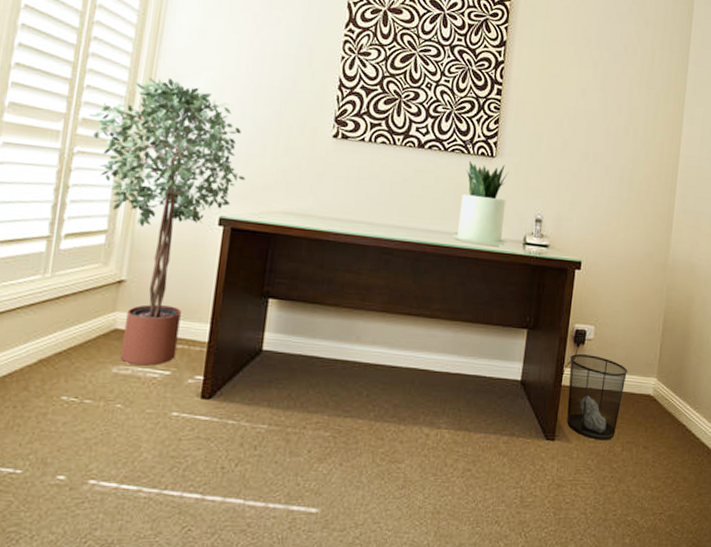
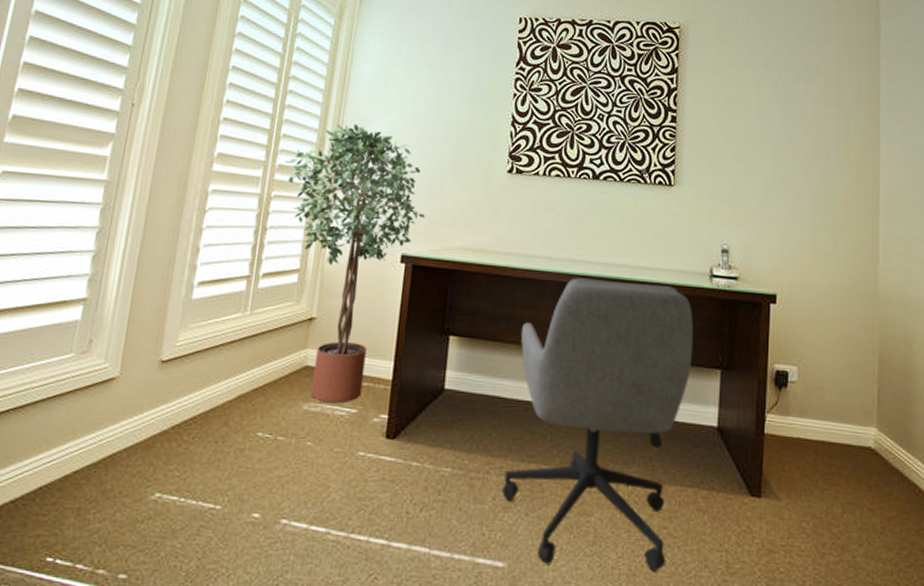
office chair: none [317,243,506,509] -> present [502,278,694,572]
planter: present [452,160,508,246] -> none [633,190,691,279]
waste bin: present [566,353,628,440] -> none [771,397,842,500]

